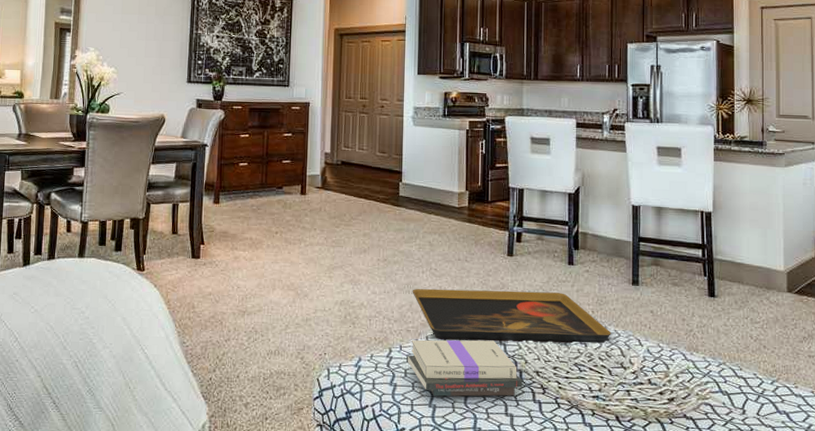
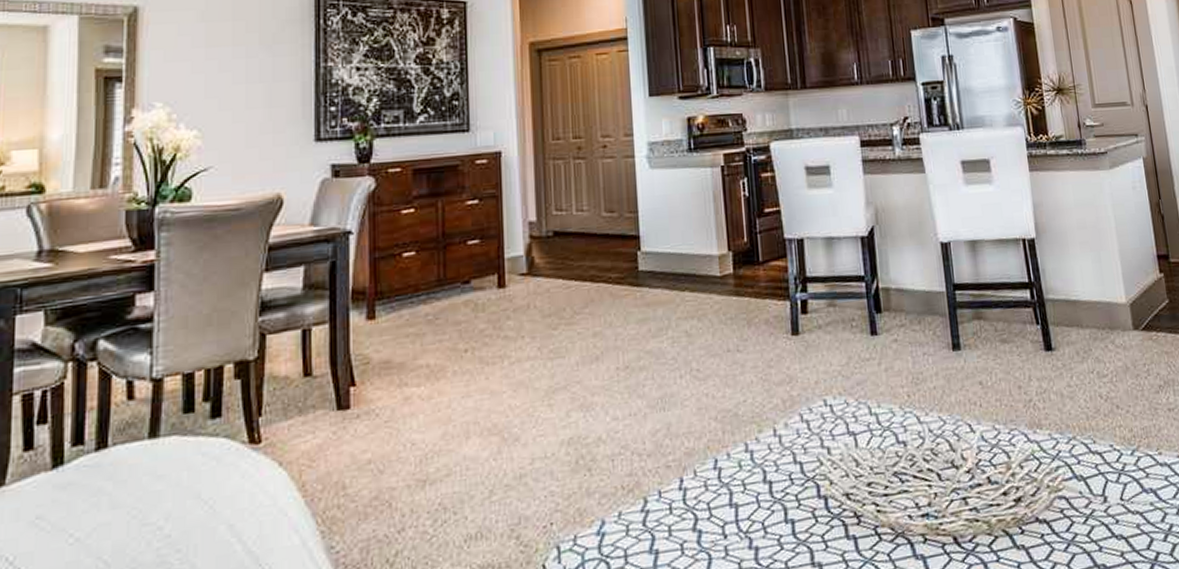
books: present [407,339,523,397] -> none [670,459,830,558]
decorative tray: present [412,288,611,344] -> none [668,376,935,472]

